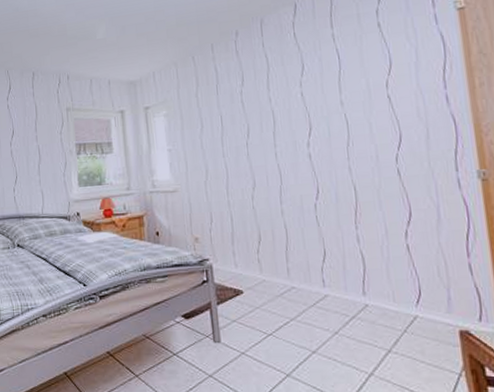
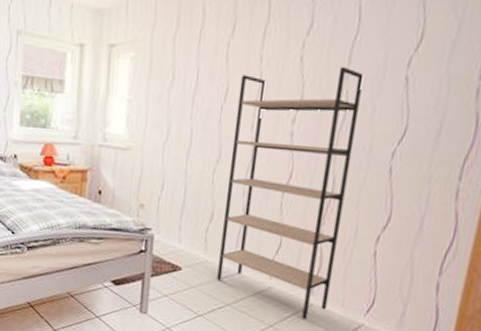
shelving unit: none [257,95,381,320] -> present [217,66,363,319]

